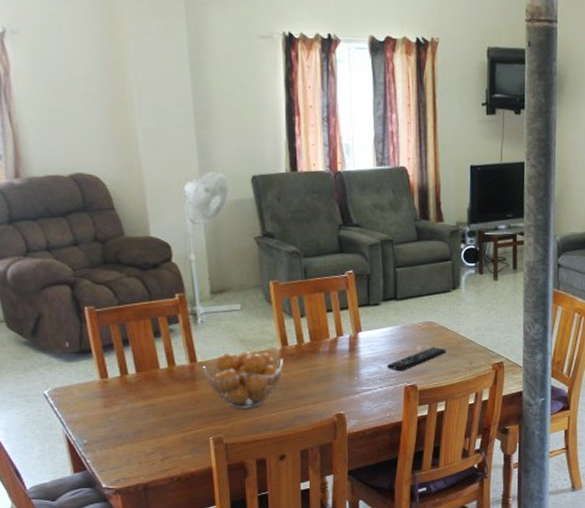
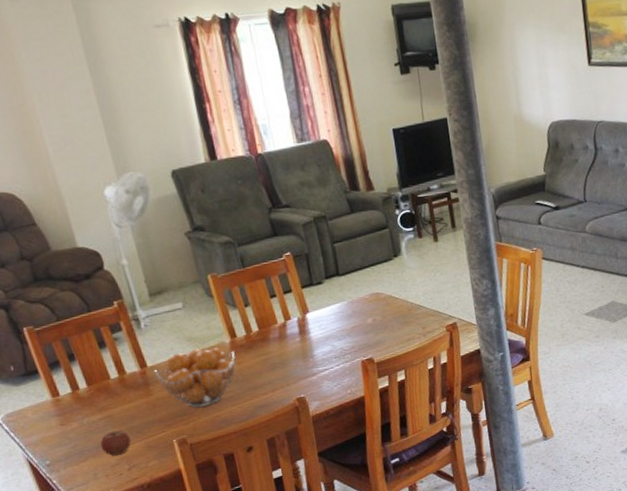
apple: none [139,420,168,444] -> present [100,430,131,456]
remote control: present [387,347,446,372] -> none [340,317,398,347]

